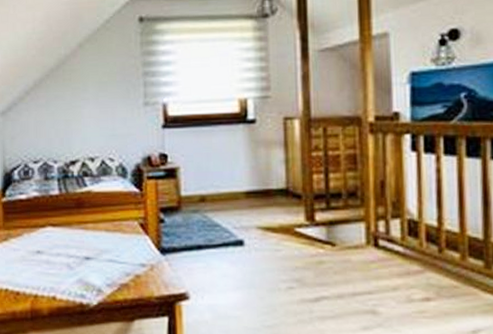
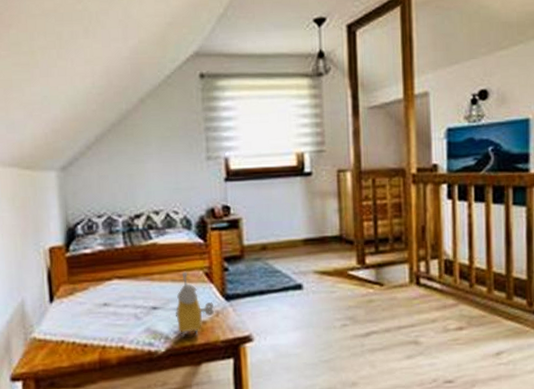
alarm clock: none [109,221,148,292] -> present [175,271,214,338]

